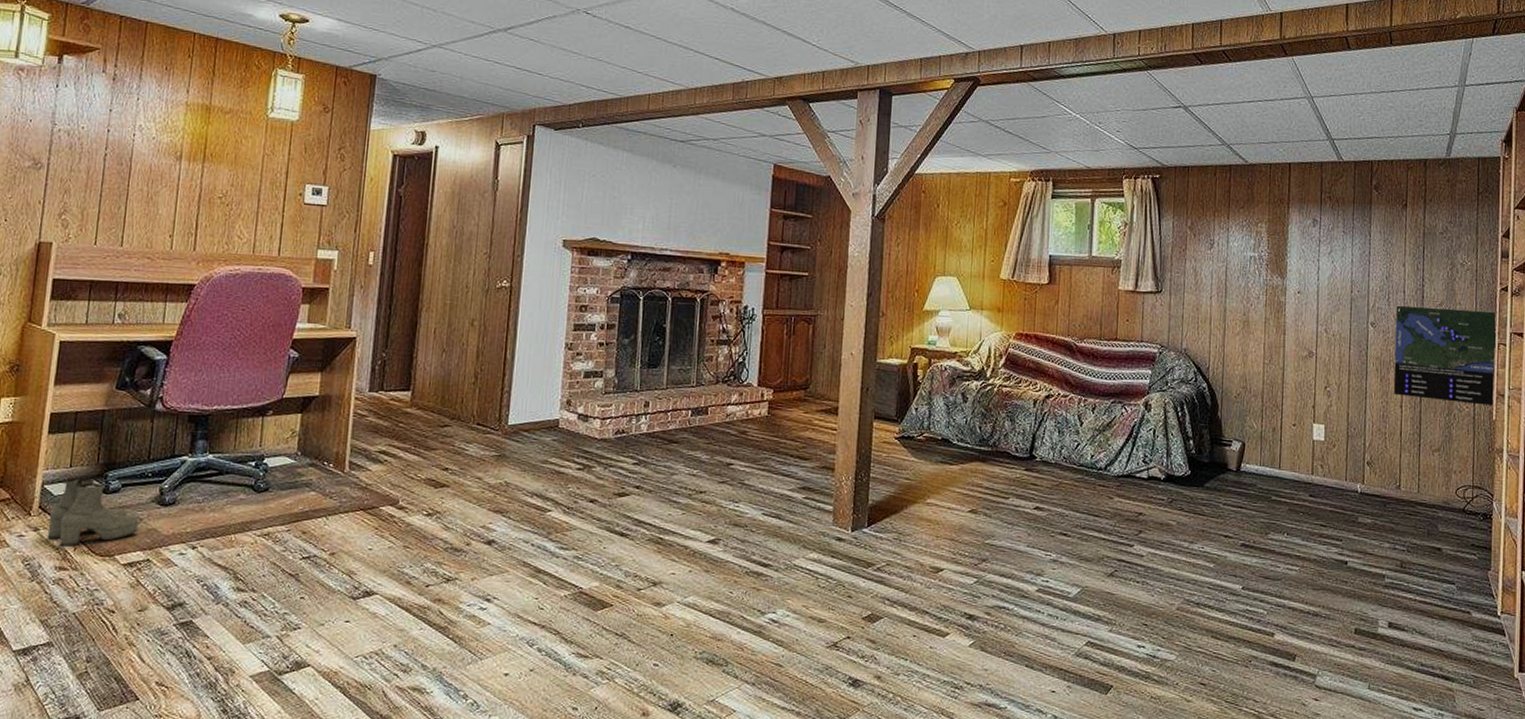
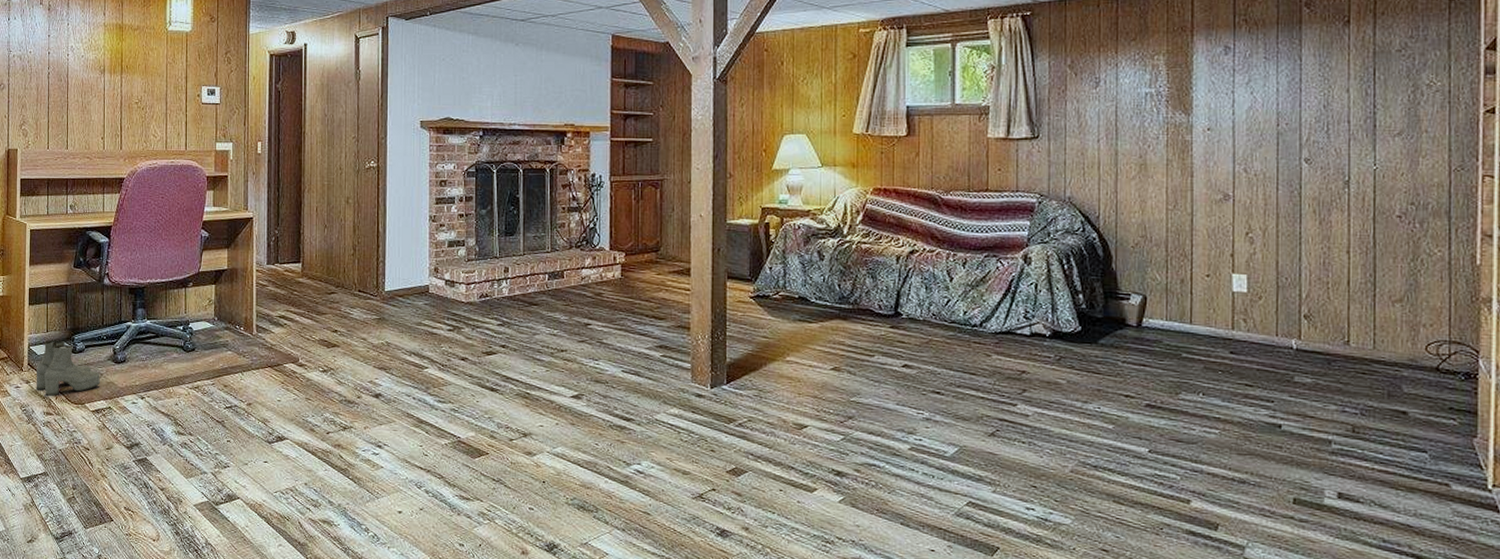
map: present [1393,305,1497,406] -> none [1337,137,1480,248]

